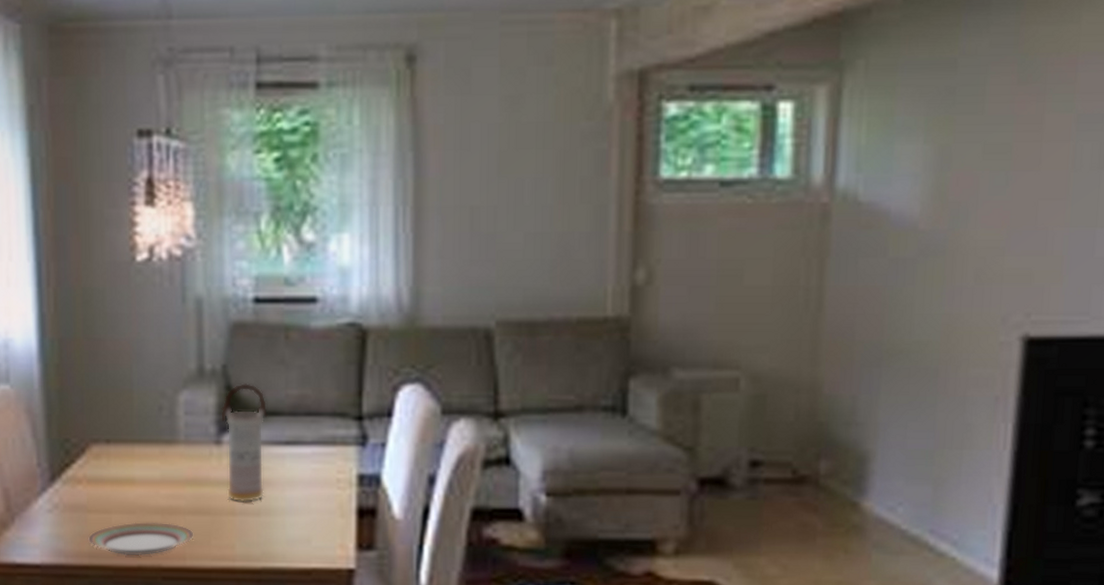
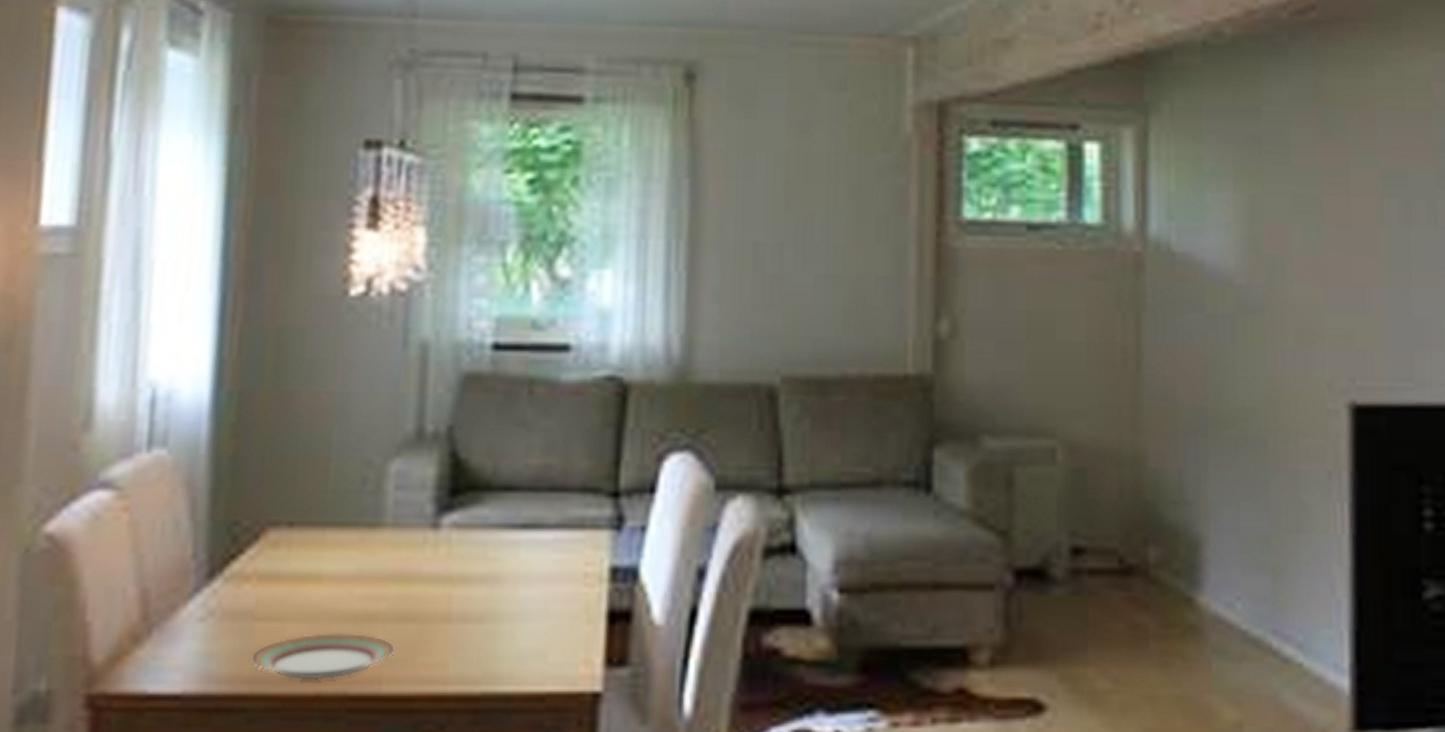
vase: present [221,382,269,503] -> none [441,449,503,605]

